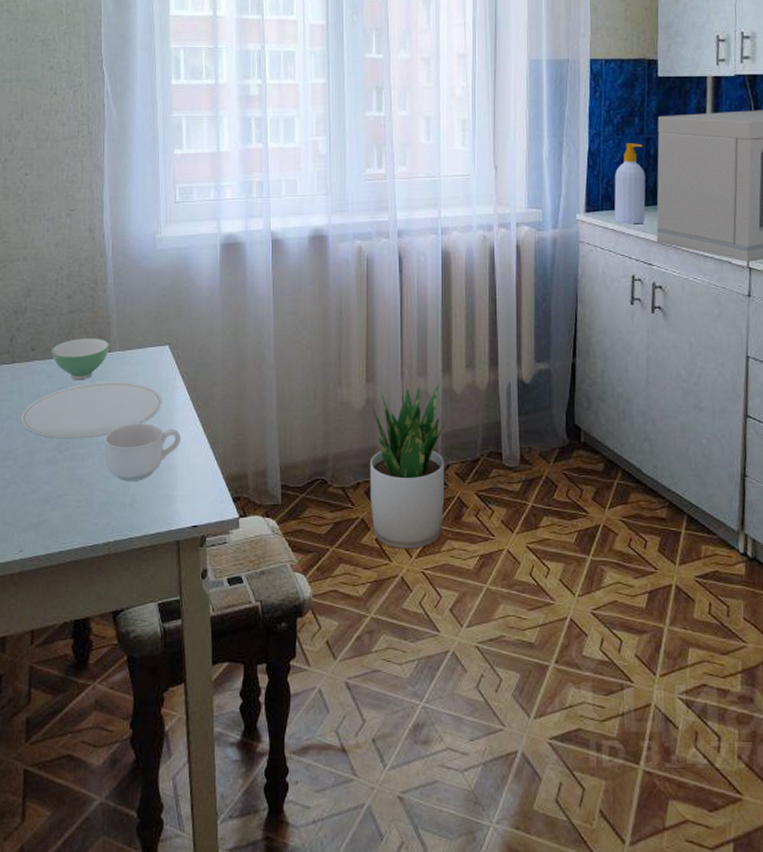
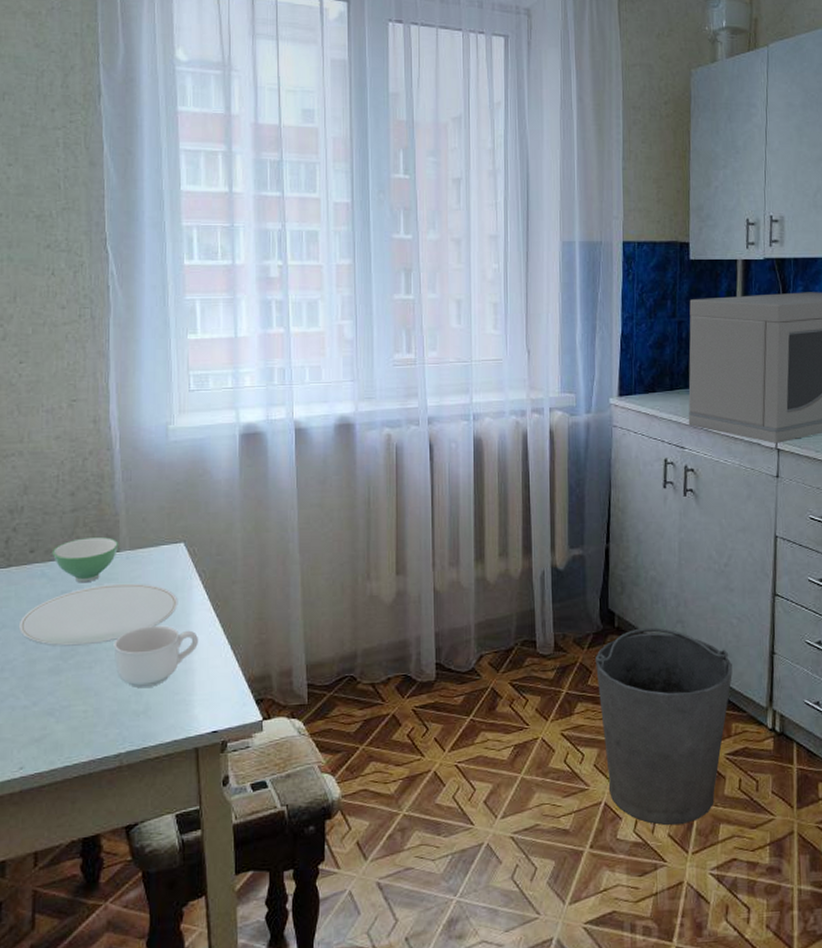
planter: present [369,383,447,549] -> none [400,573,480,743]
bucket: none [562,444,702,645] -> present [596,627,732,825]
soap bottle: present [614,143,646,225] -> none [647,326,678,408]

